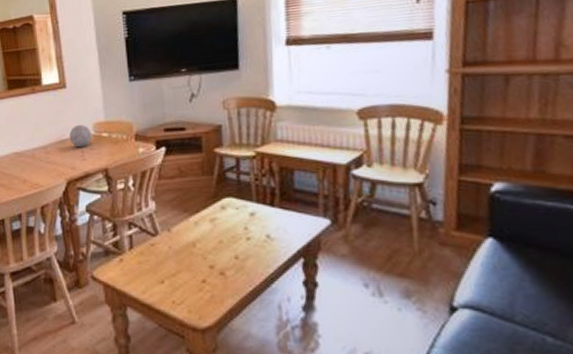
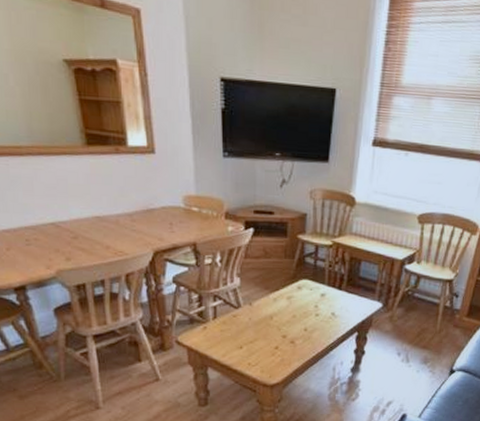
decorative ball: present [69,124,92,148] -> none [157,194,182,219]

